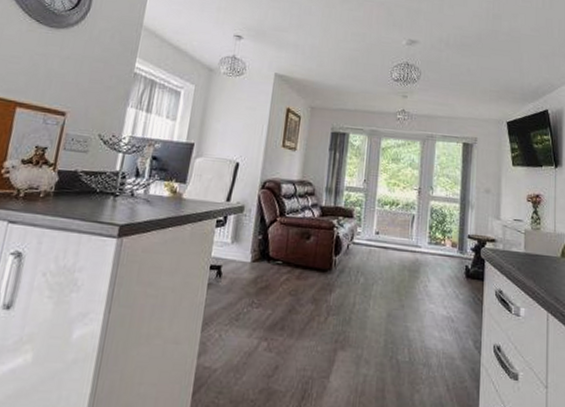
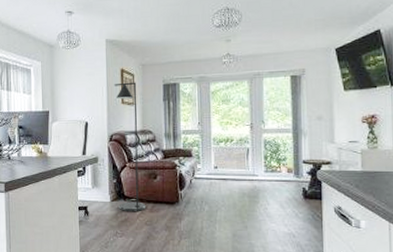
floor lamp: none [260,123,302,277] -> present [114,82,145,211]

